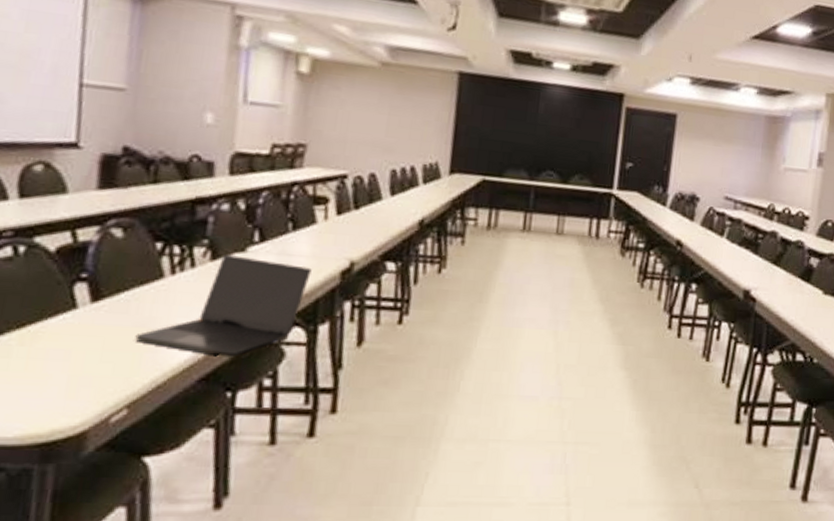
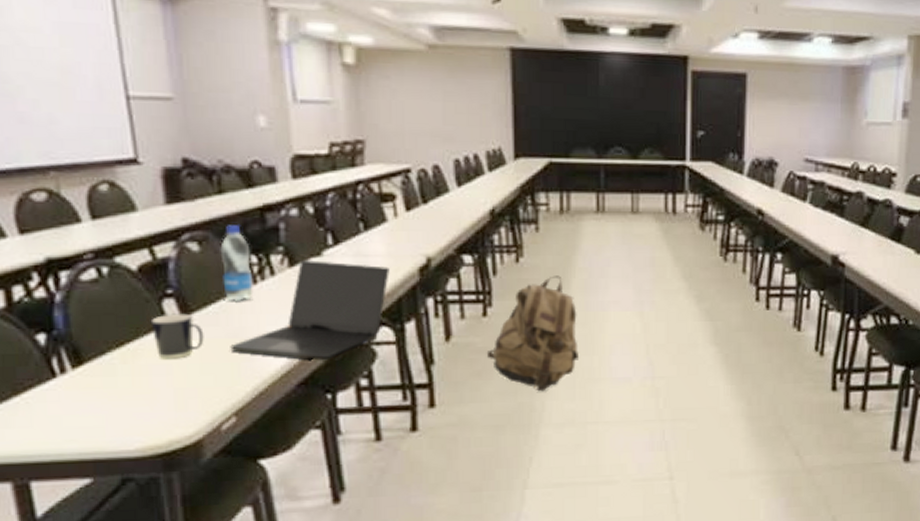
mug: none [57,298,112,345] -> present [150,313,204,359]
bottle: none [140,214,175,290] -> present [220,225,253,301]
backpack: none [396,289,492,405] -> present [486,275,579,392]

